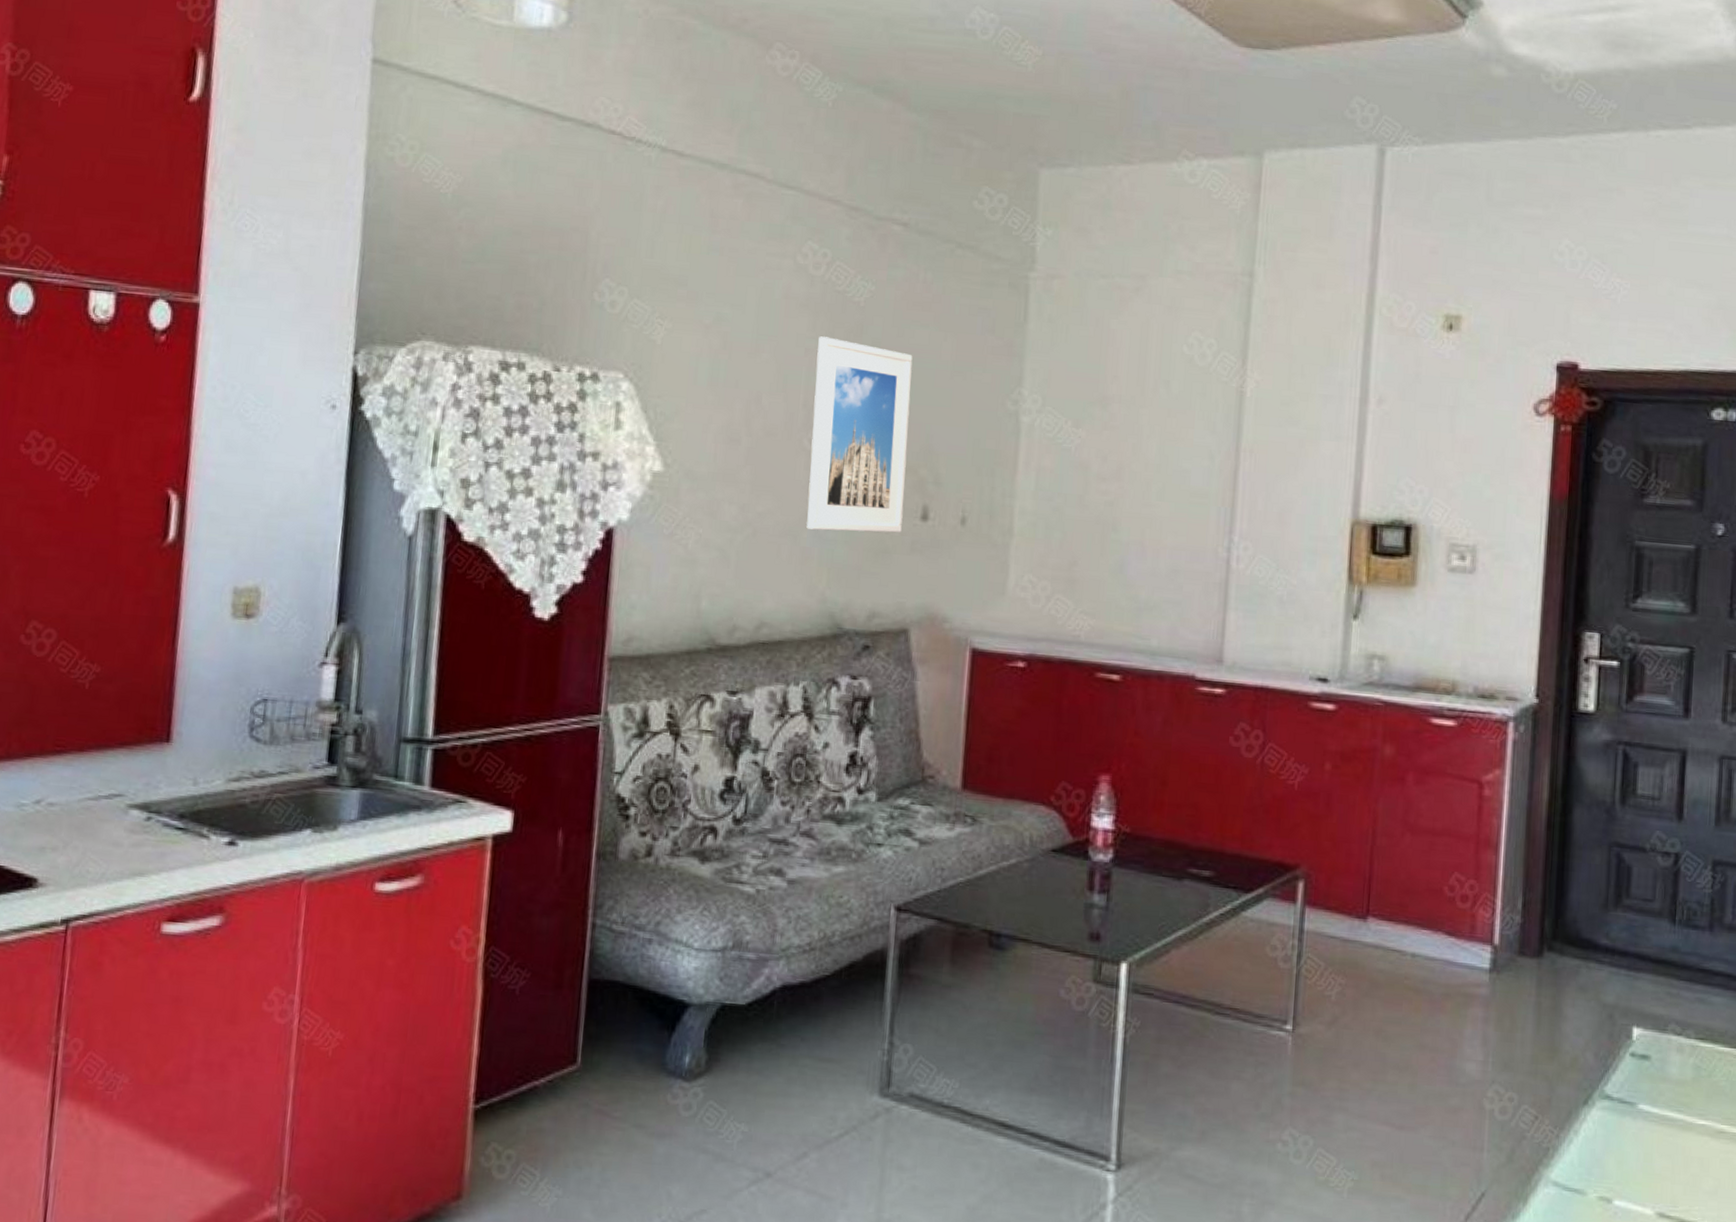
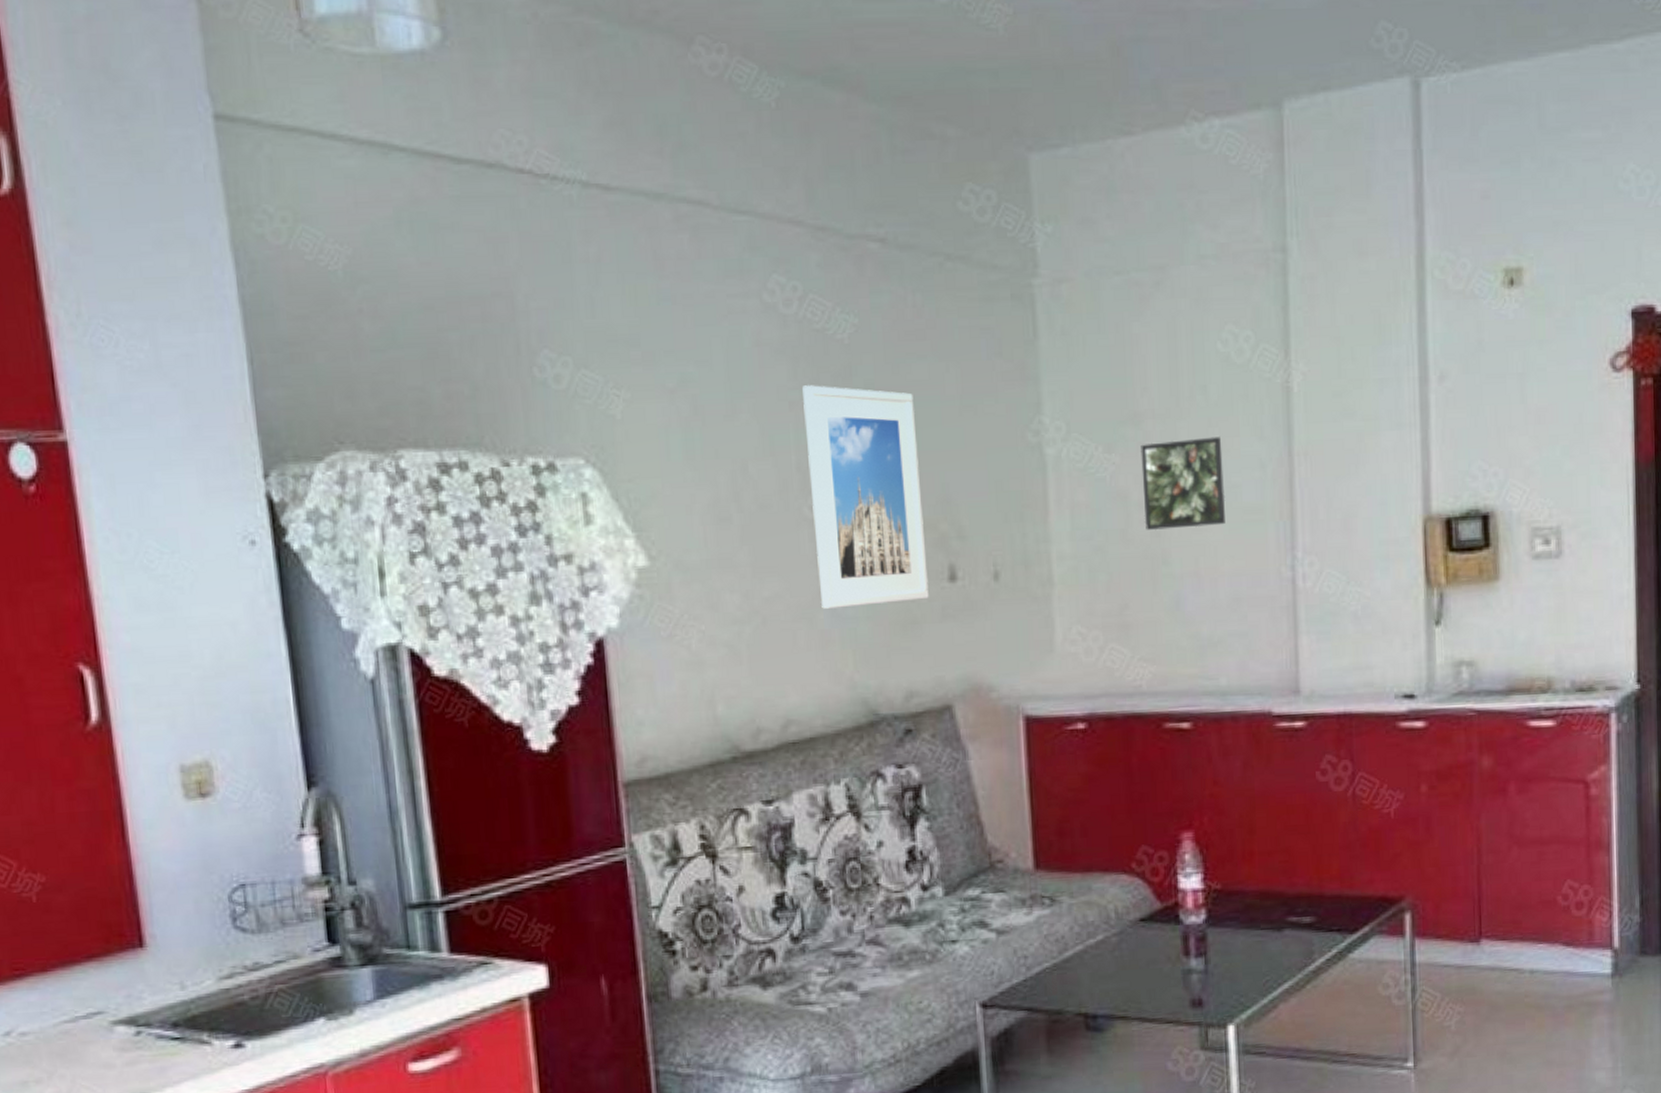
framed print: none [1100,423,1178,503] -> present [1140,437,1226,531]

